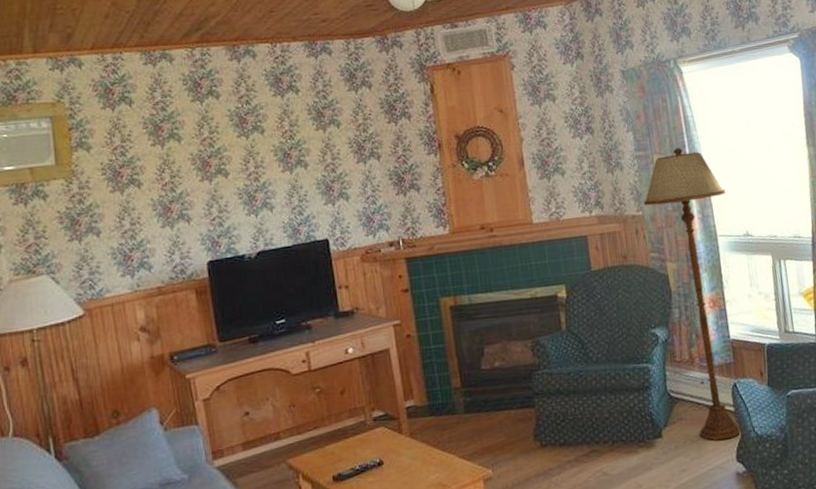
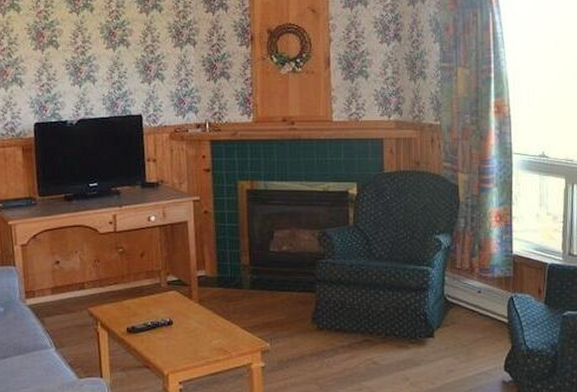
floor lamp: present [643,148,742,441] -> none [442,63,527,348]

